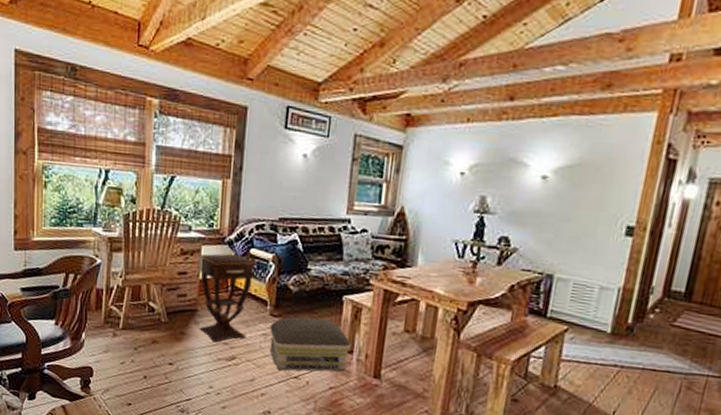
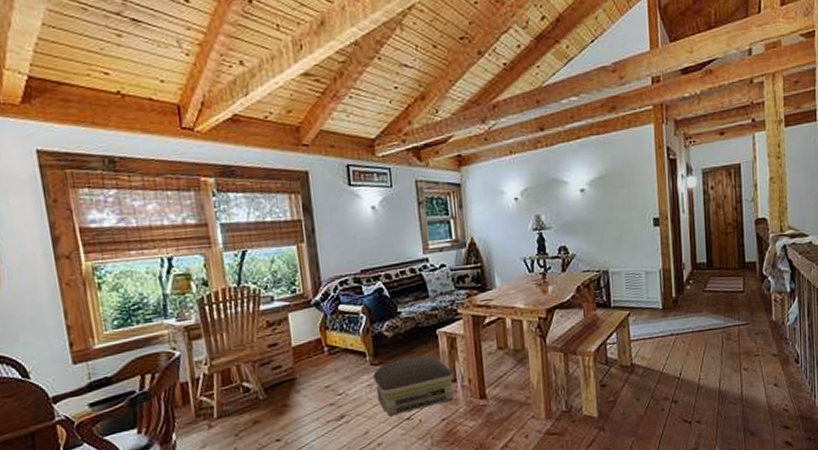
side table: present [199,253,255,342] -> none [288,313,351,405]

